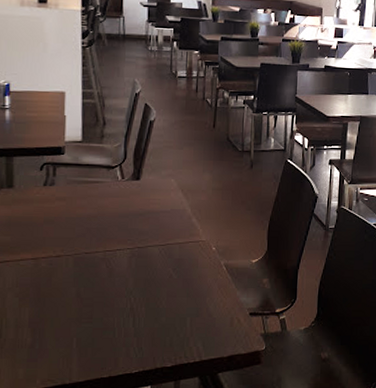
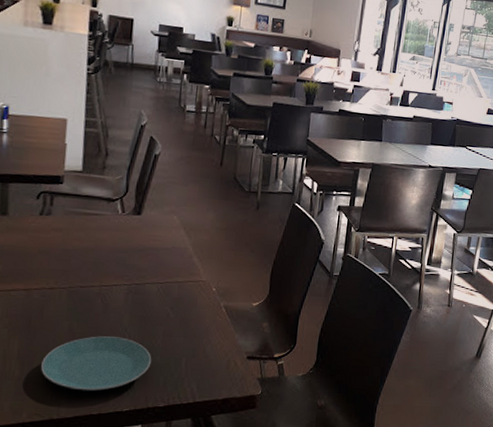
plate: none [51,300,158,355] -> present [40,336,152,392]

